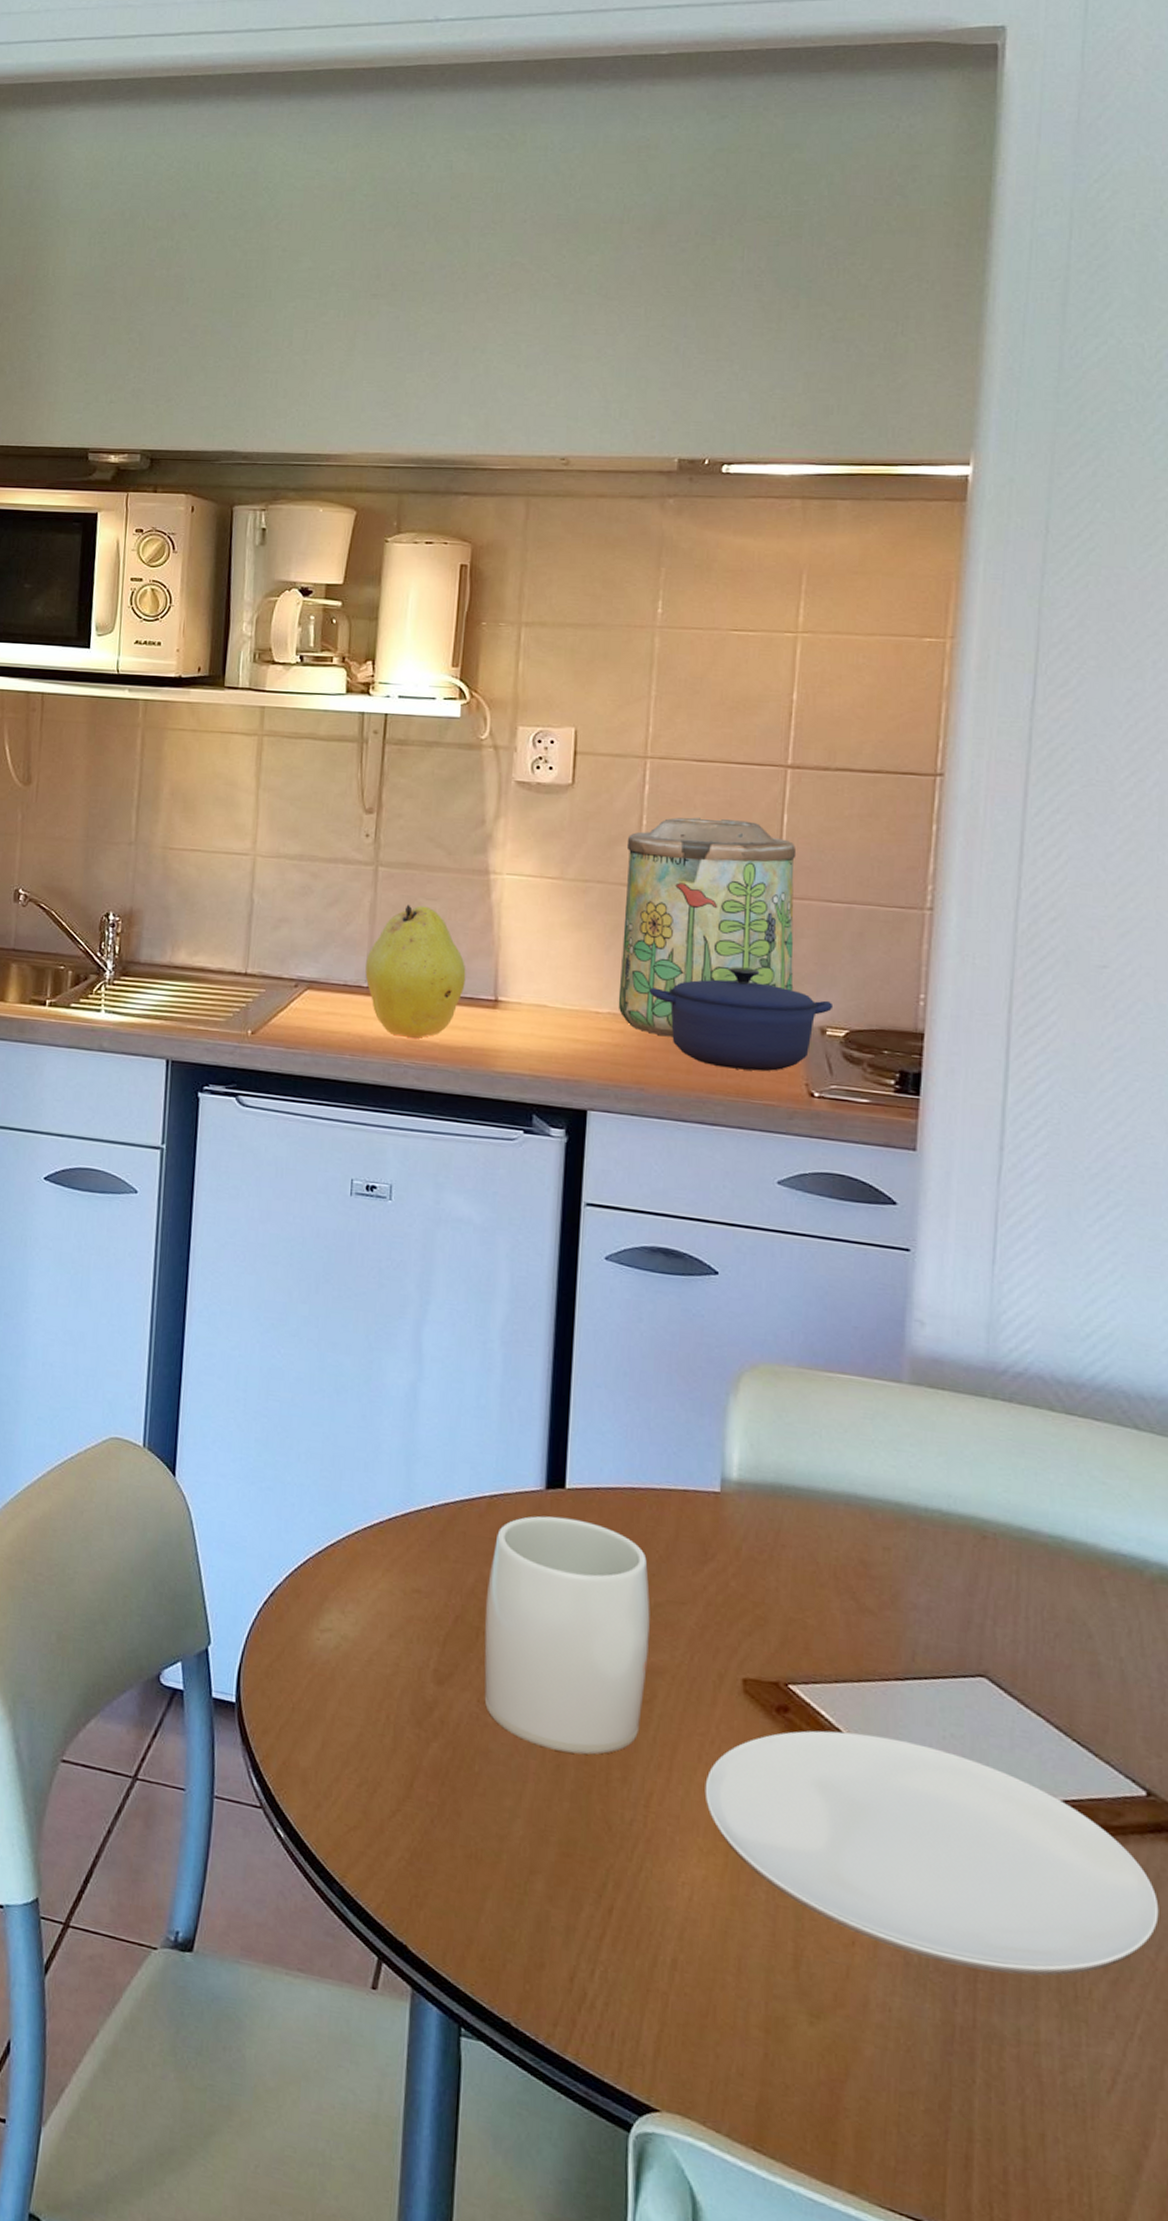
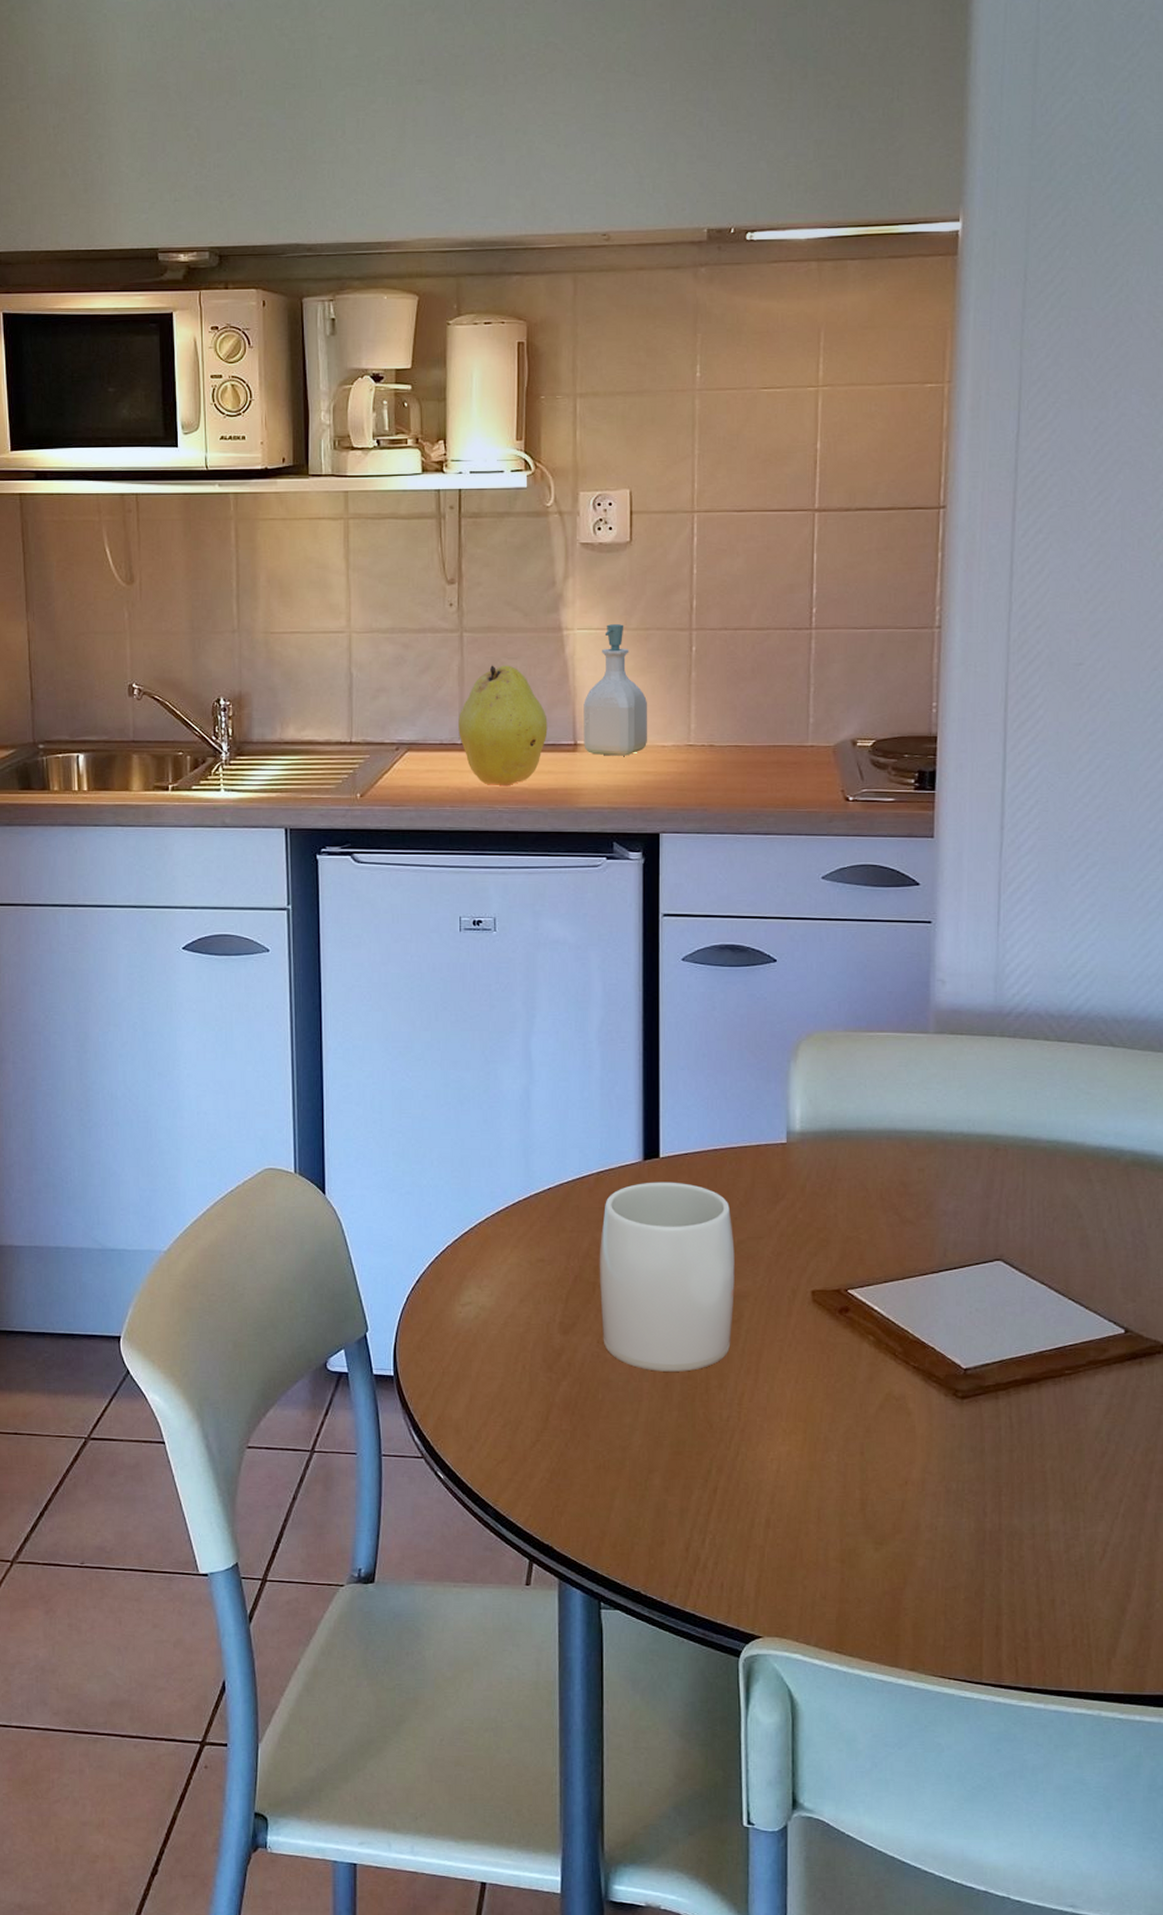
soap bottle: none [505,872,581,1019] -> present [583,624,647,756]
canister: present [618,817,797,1037] -> none [680,563,828,761]
cooking pot: present [649,966,834,1072] -> none [707,693,862,784]
plate: present [704,1730,1159,1976] -> none [785,1319,1135,1486]

